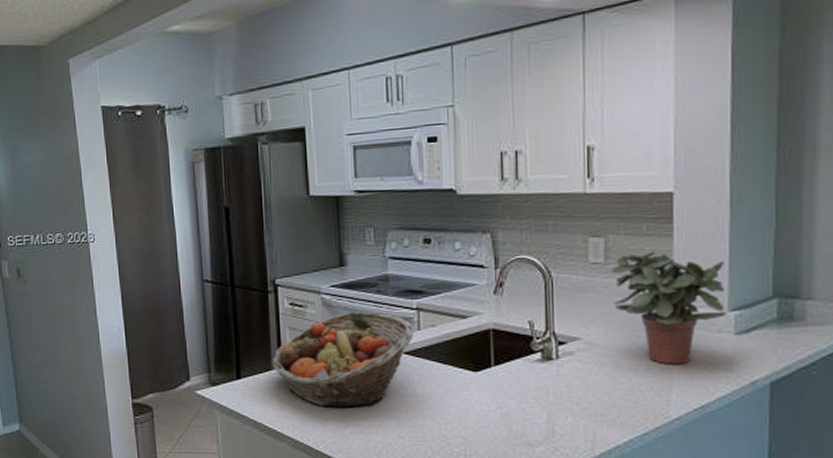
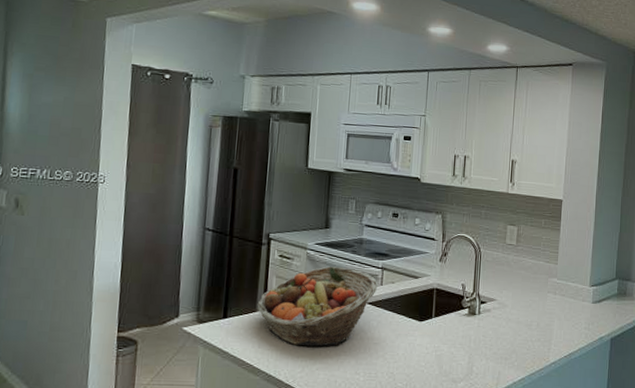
potted plant: present [611,251,728,365] -> none [519,239,589,323]

